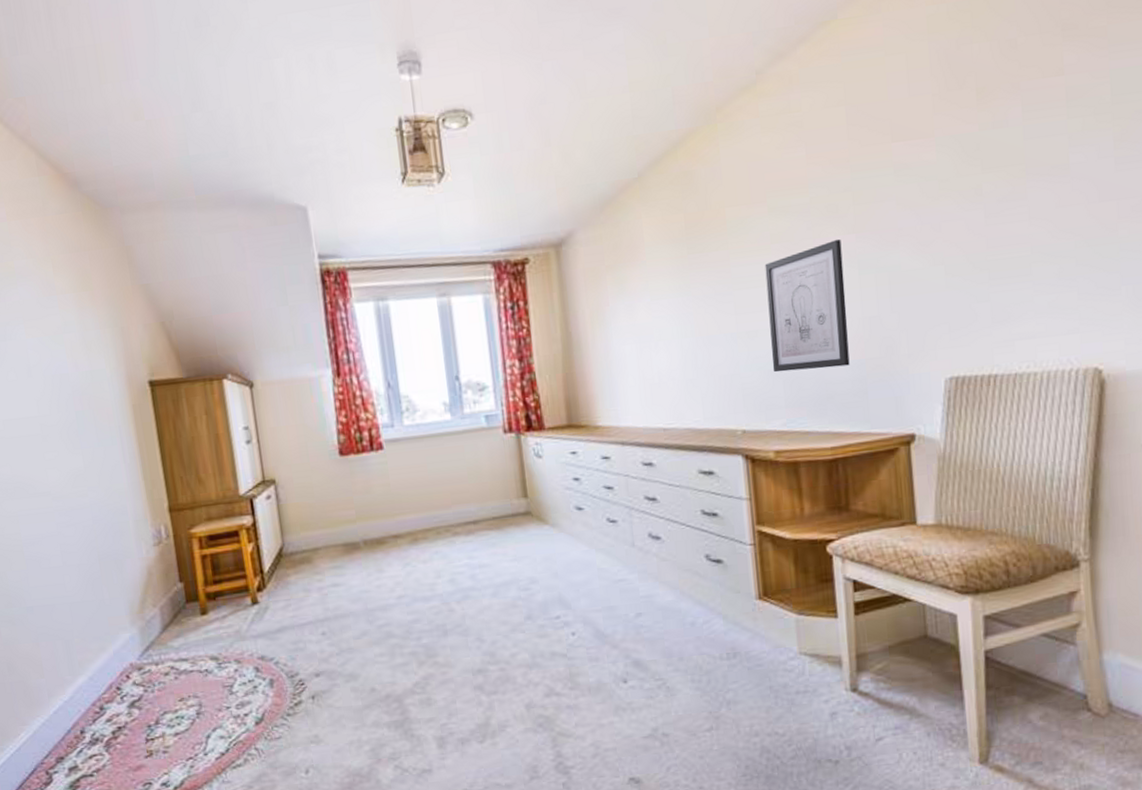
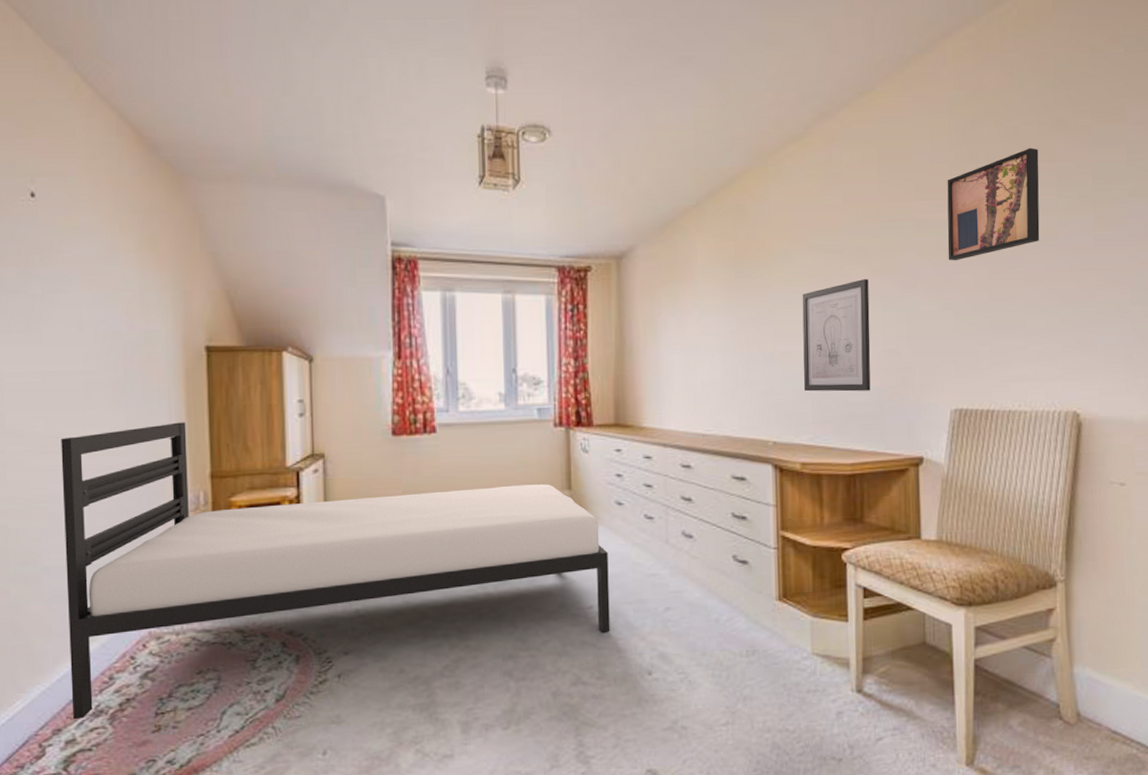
bed: none [26,458,580,749] -> present [61,422,610,720]
wall art: none [929,62,1046,208] -> present [947,148,1040,261]

